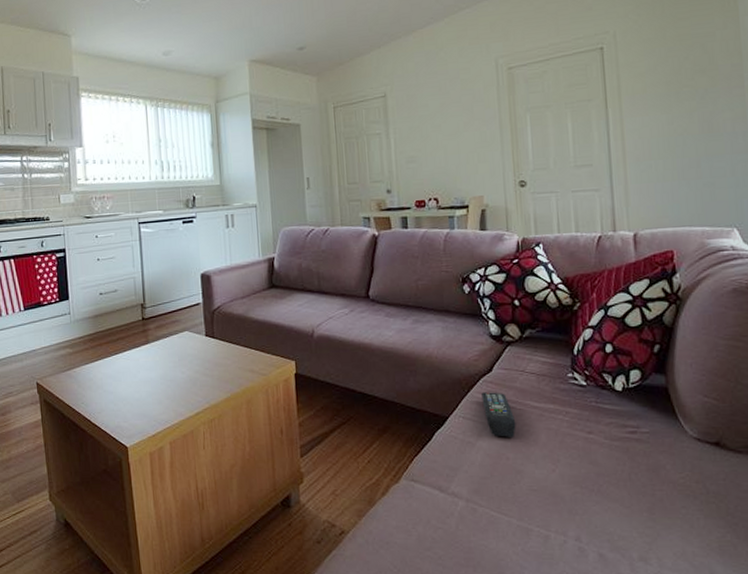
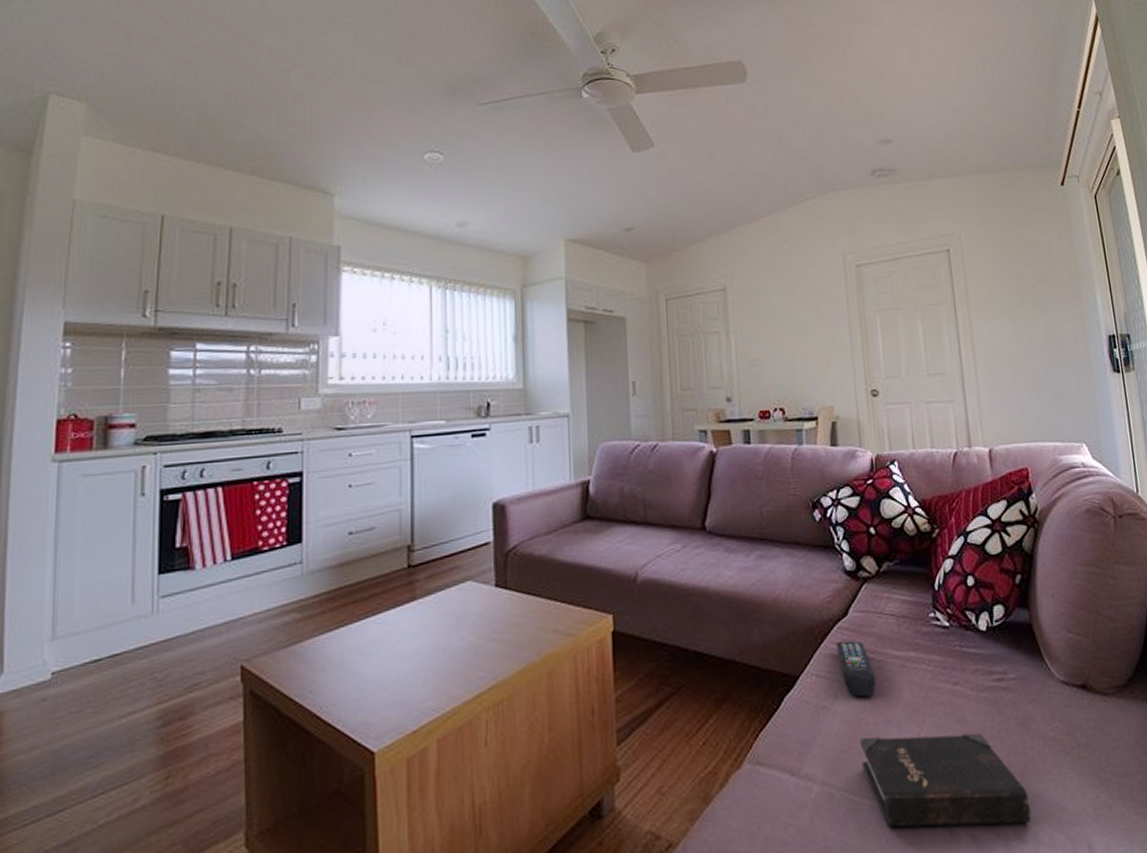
hardback book: none [500,468,657,549] -> present [859,733,1032,828]

